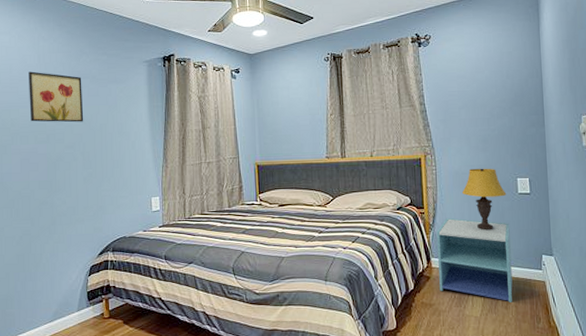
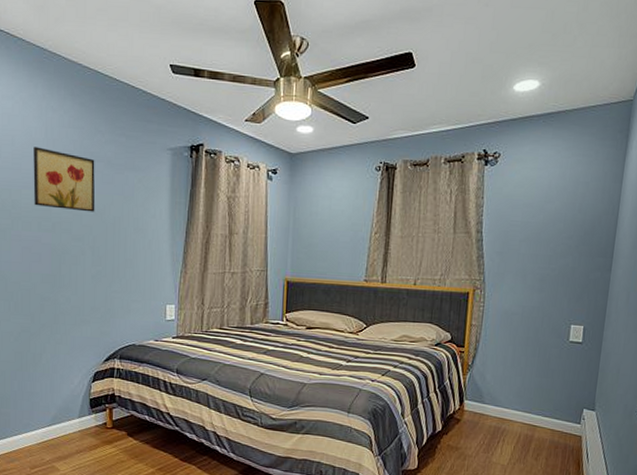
nightstand: present [436,217,513,302] -> none [469,359,554,454]
table lamp: present [462,168,507,230] -> none [509,309,557,378]

